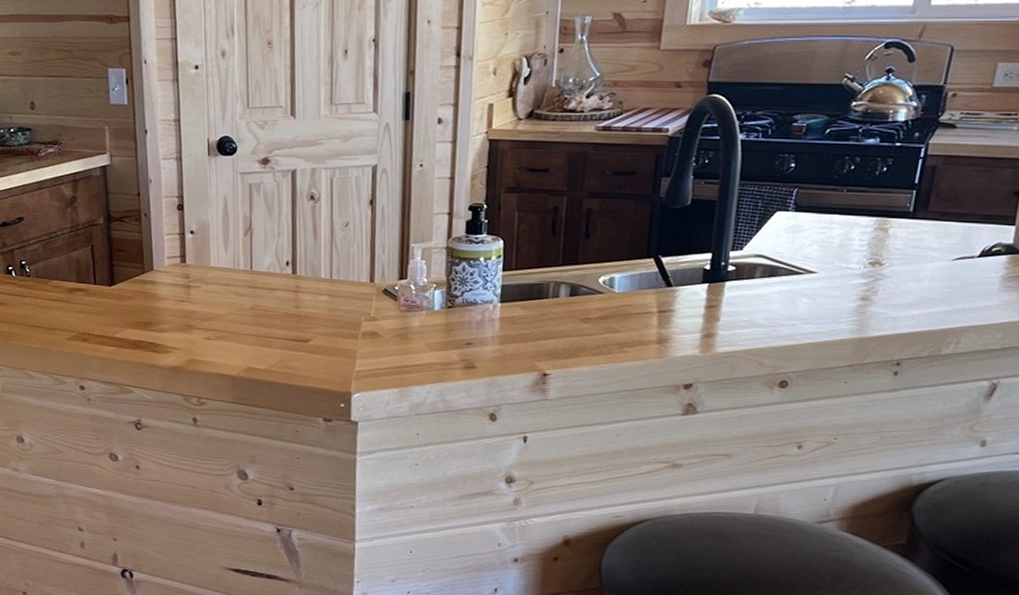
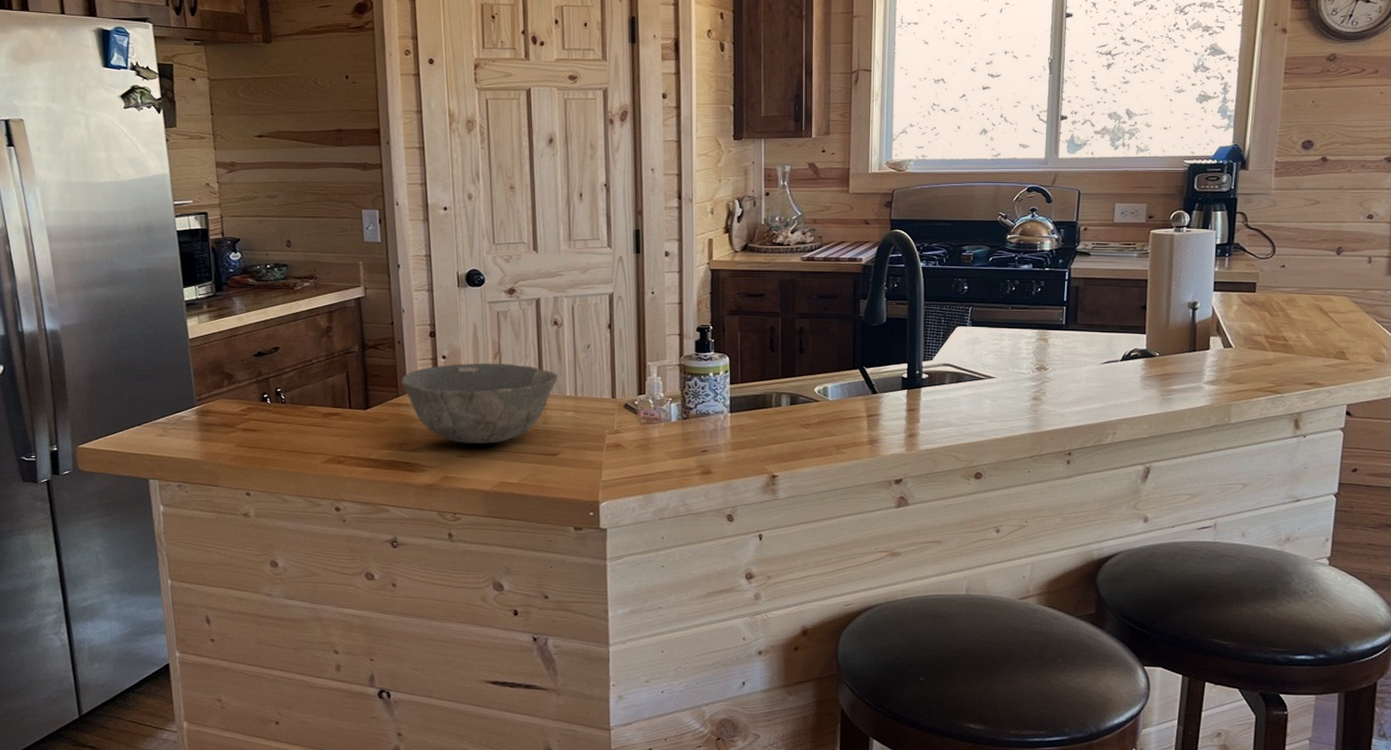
bowl: none [147,239,314,327] -> present [401,362,559,444]

